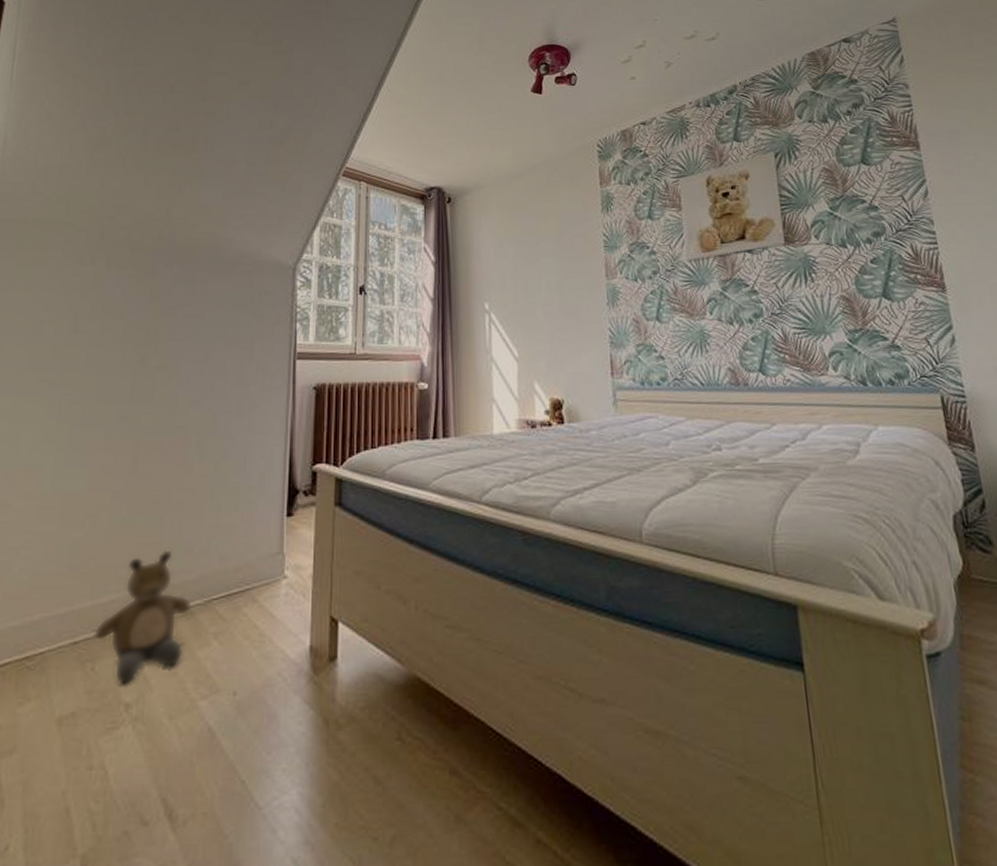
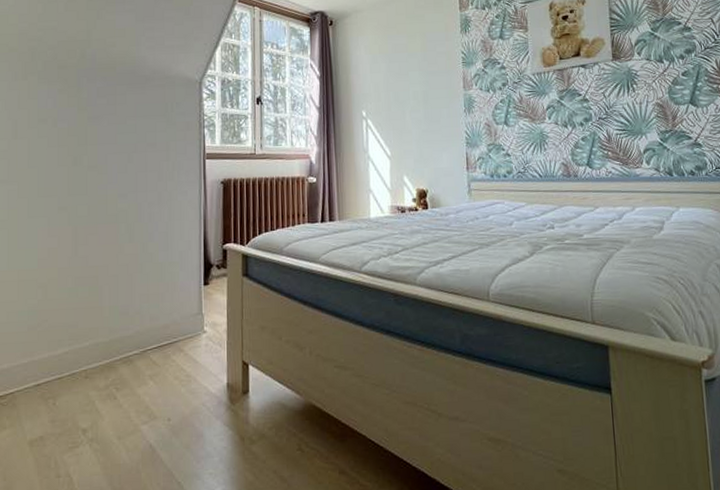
bear: present [94,549,192,685] -> none [53,312,131,415]

